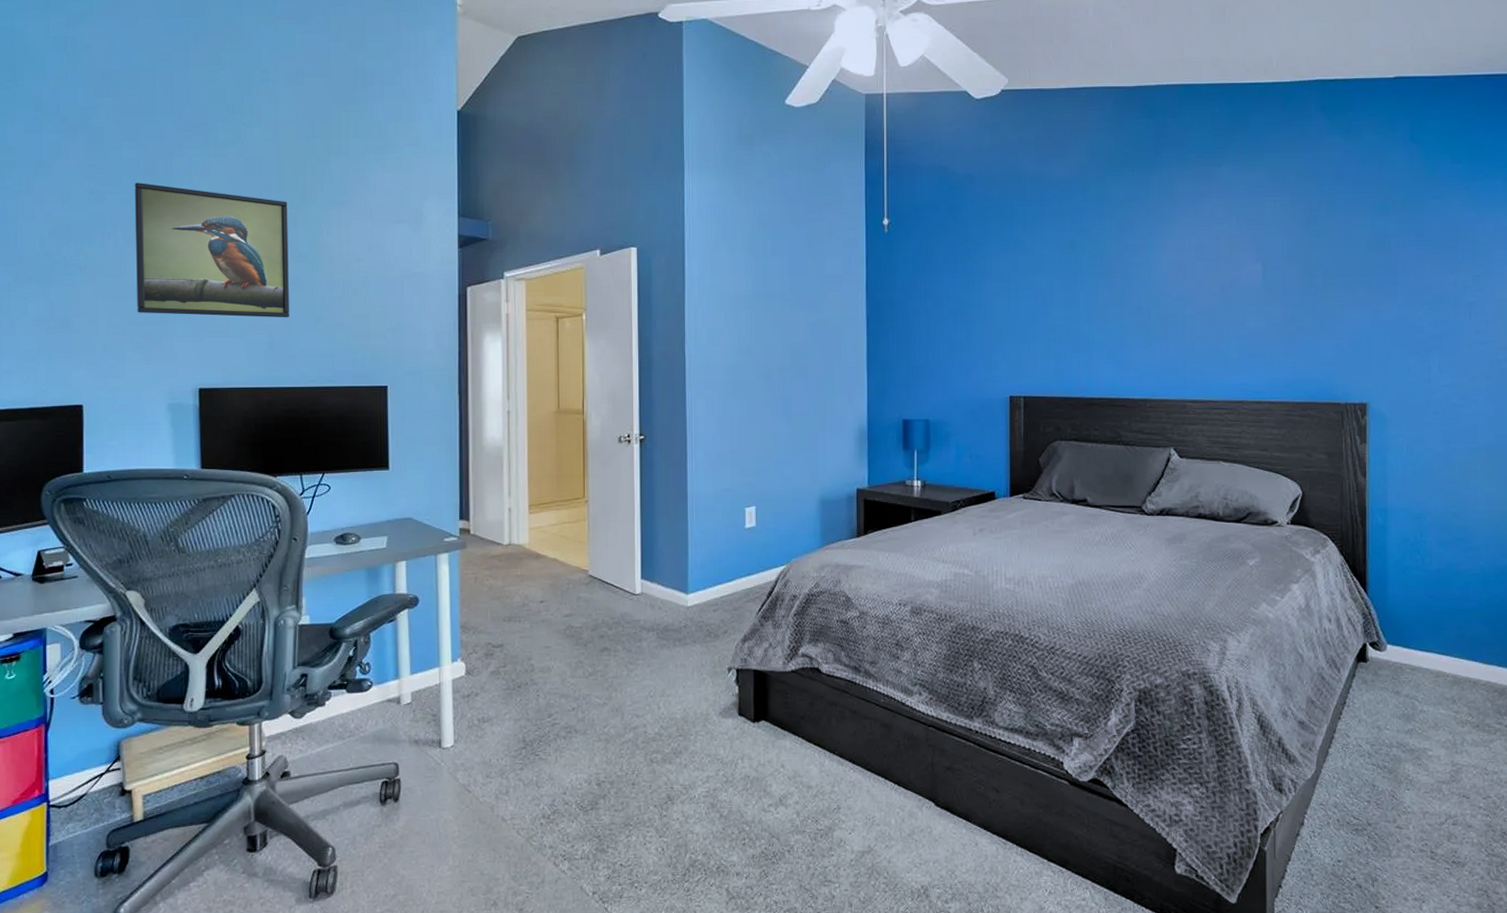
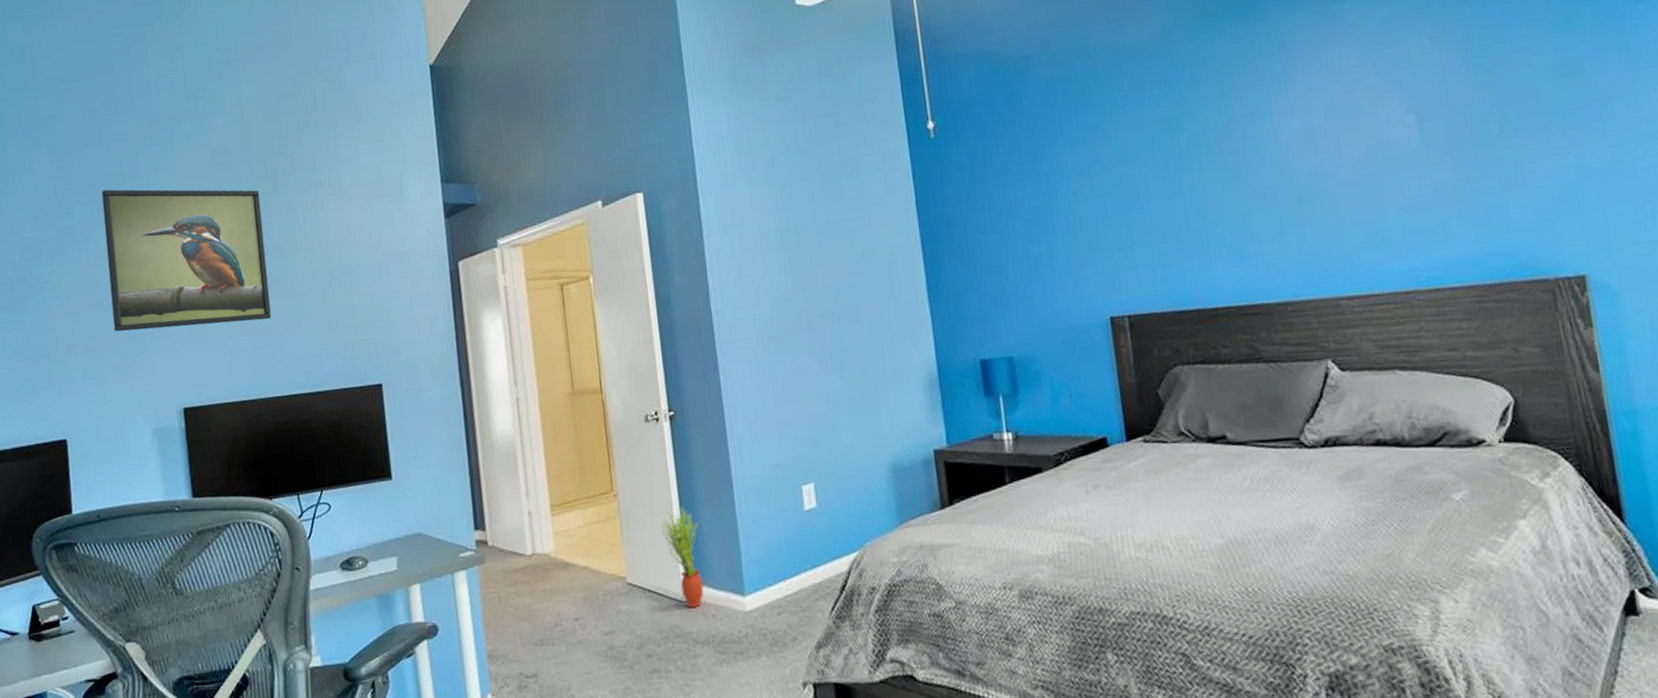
potted plant: none [624,516,654,600] -> present [662,507,704,608]

